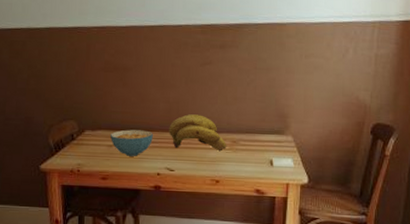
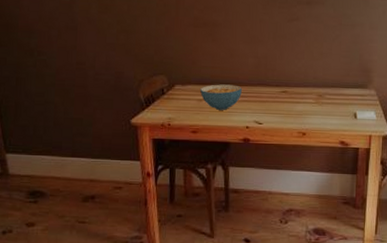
banana bunch: present [169,114,227,150] -> none [257,69,313,104]

